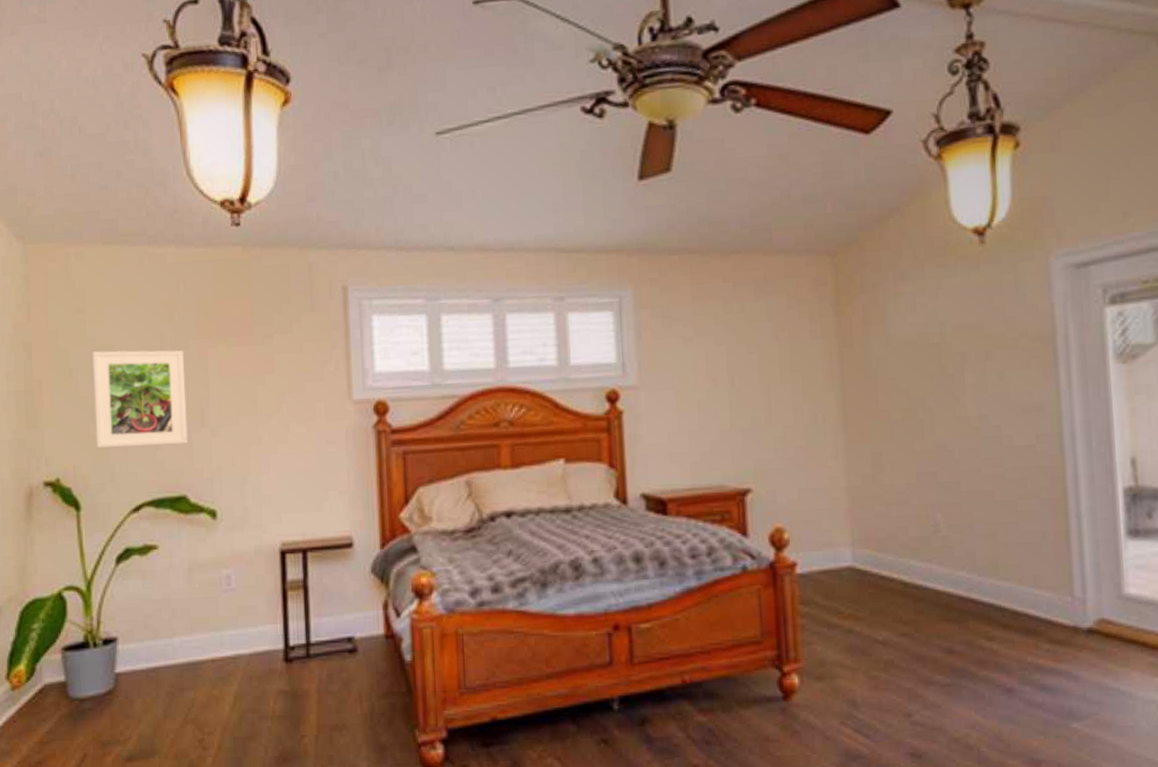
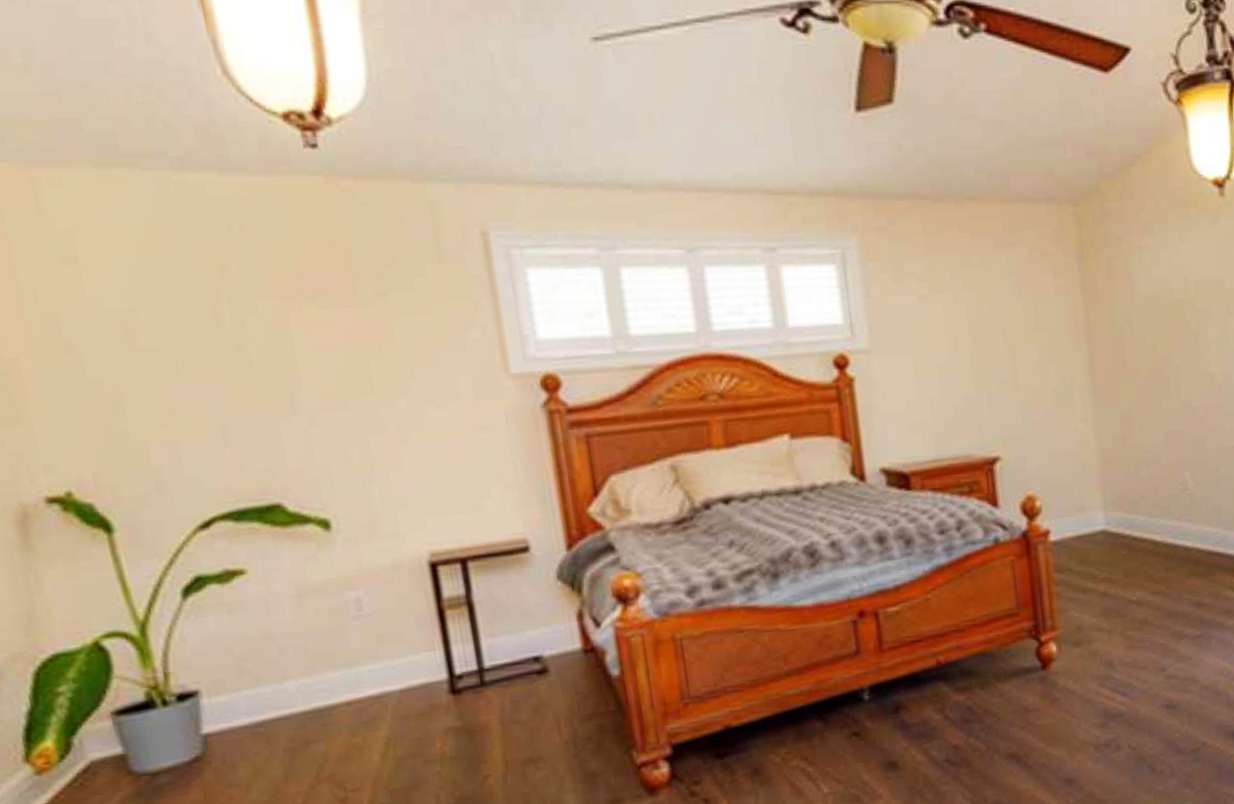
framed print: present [92,349,188,448] -> none [100,313,274,448]

